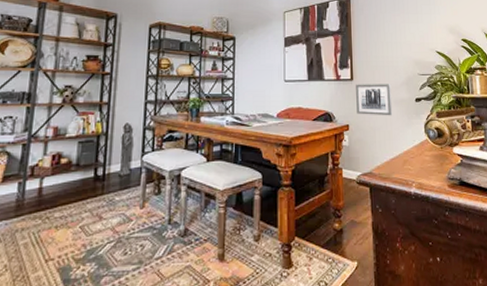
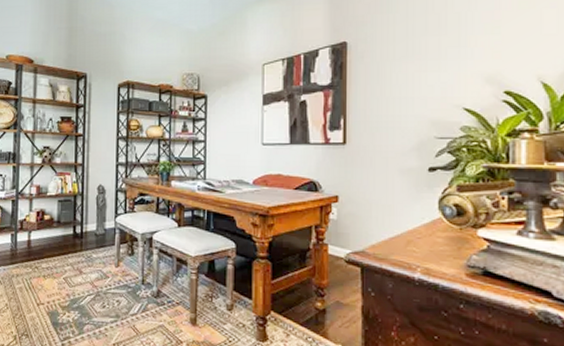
wall art: present [356,84,393,116] -> none [349,148,396,188]

